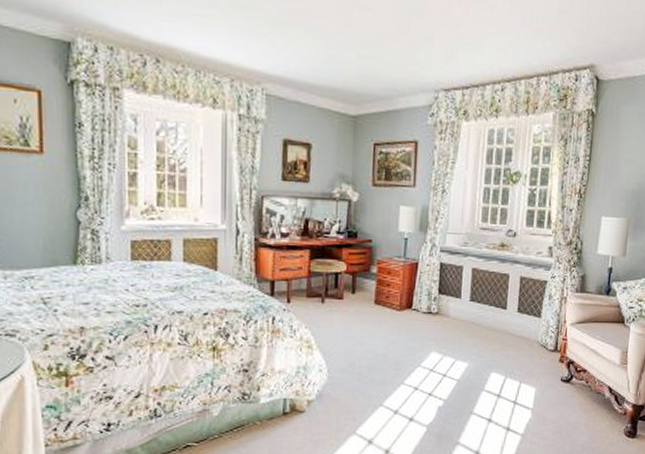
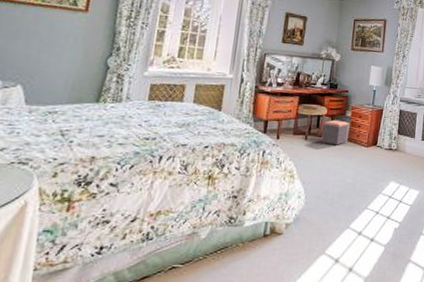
footstool: none [342,277,375,309] -> present [321,119,349,145]

